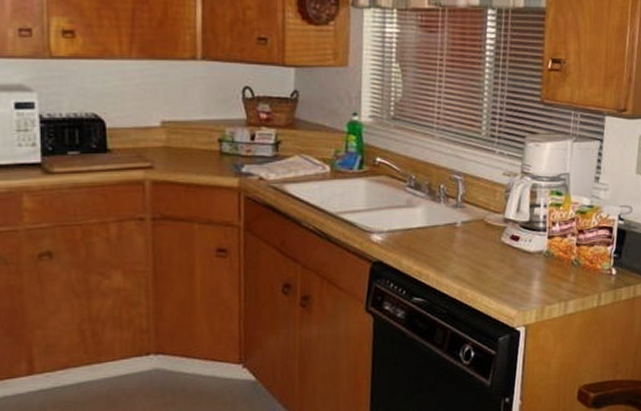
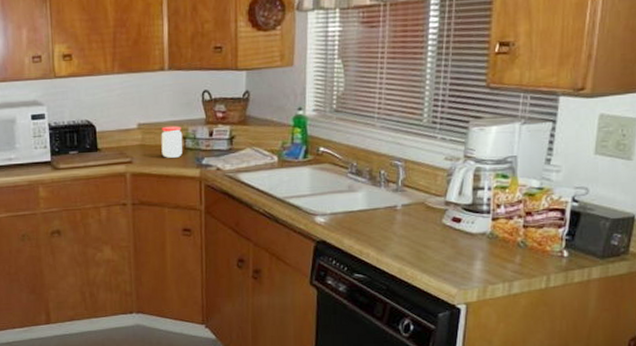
jar: none [191,125,219,164] -> present [161,125,183,158]

